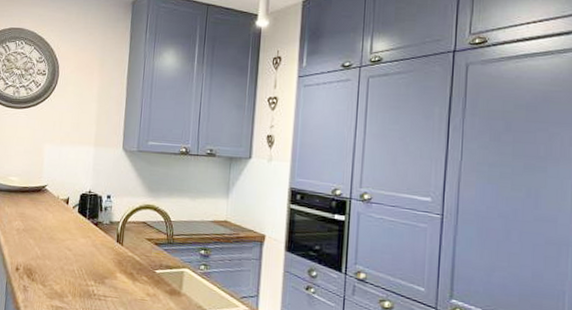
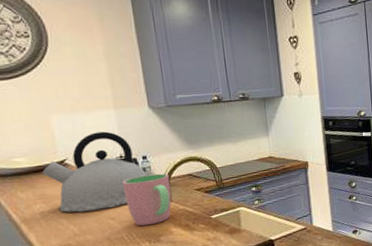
kettle: none [27,165,107,239] -> present [42,131,147,213]
cup: none [84,213,126,265] -> present [122,173,172,226]

